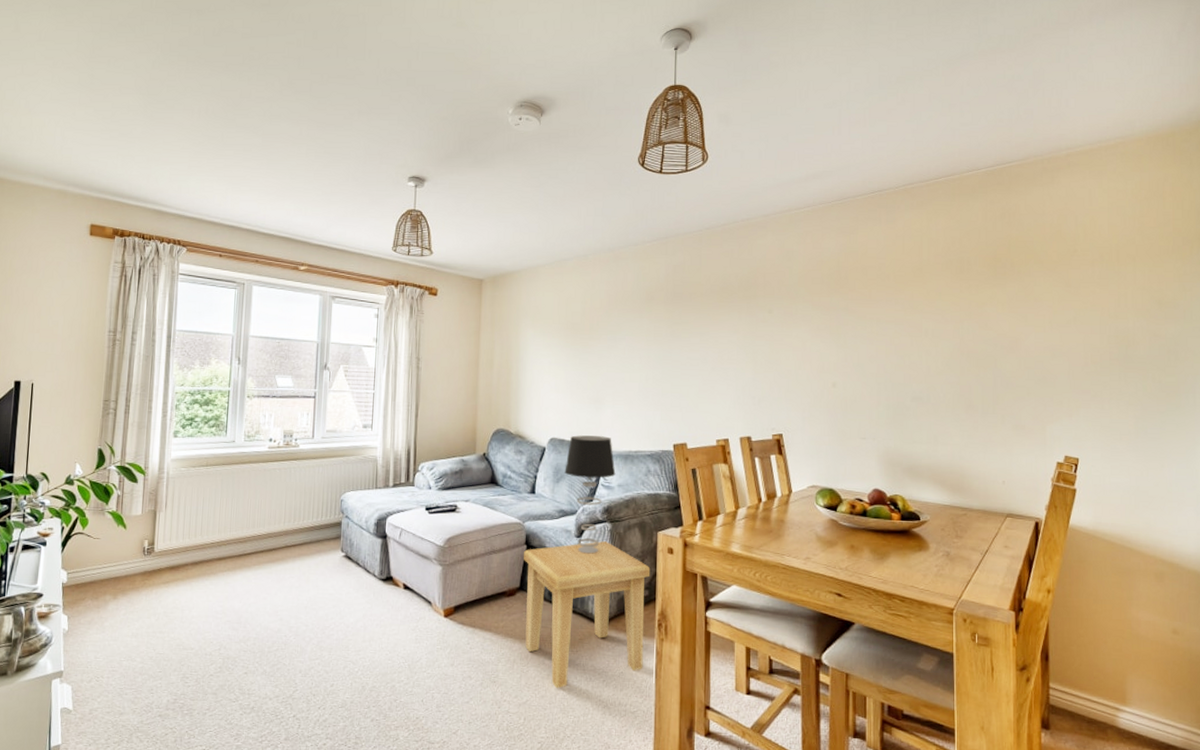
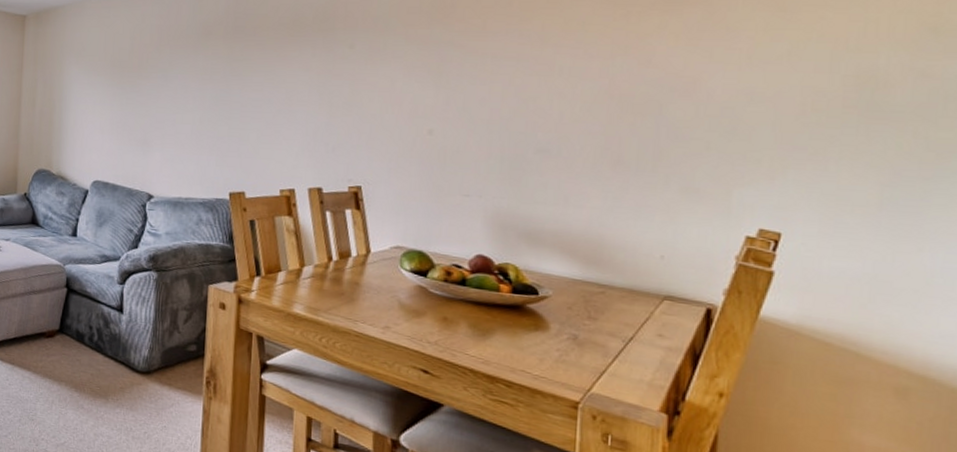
side table: present [524,541,651,688] -> none [64,290,199,434]
table lamp: present [564,435,616,554] -> none [108,178,164,303]

